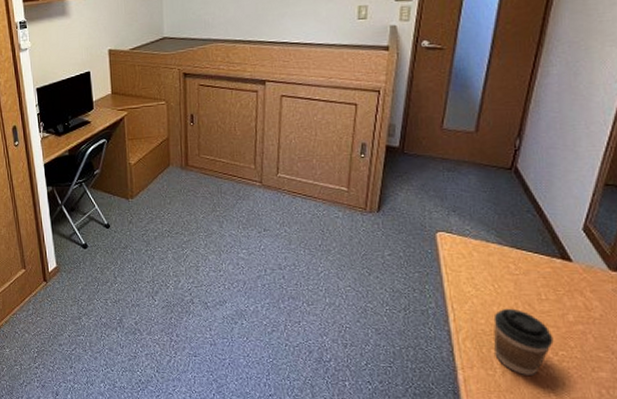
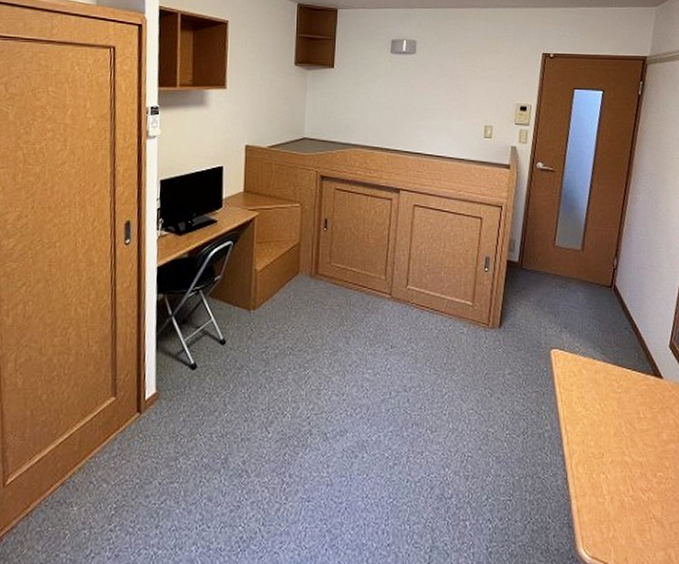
coffee cup: present [493,308,554,376] -> none [601,428,652,501]

